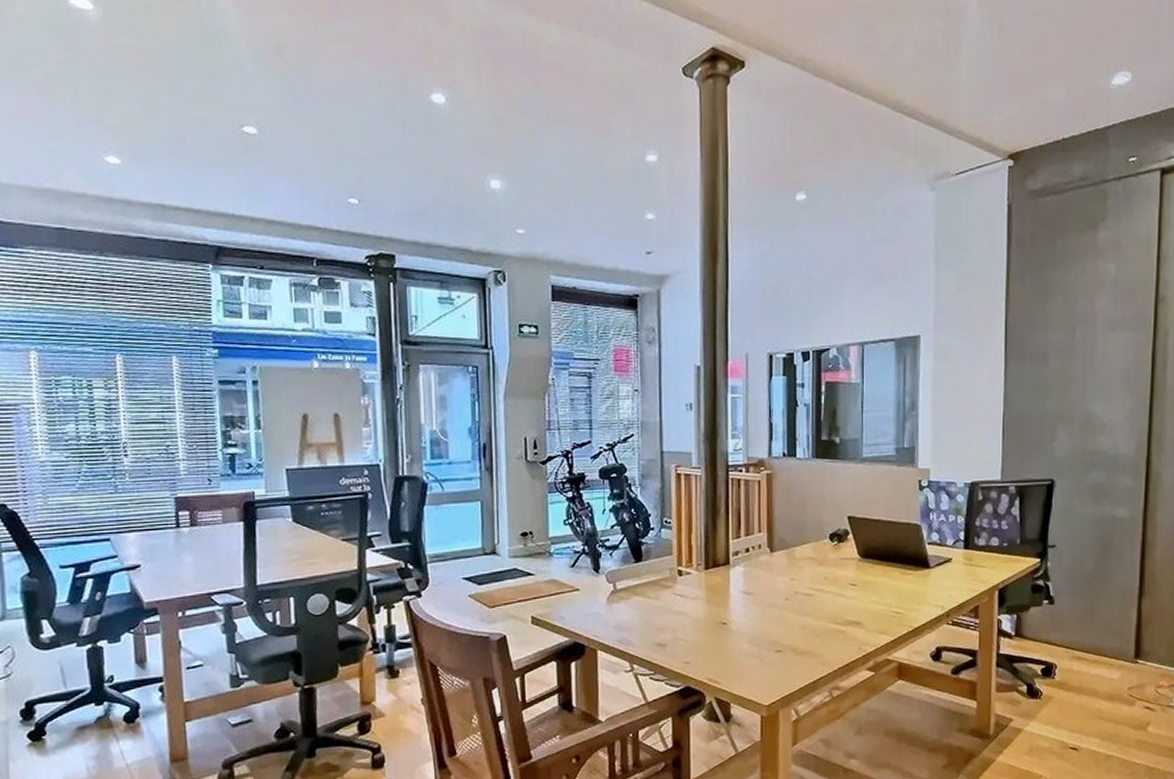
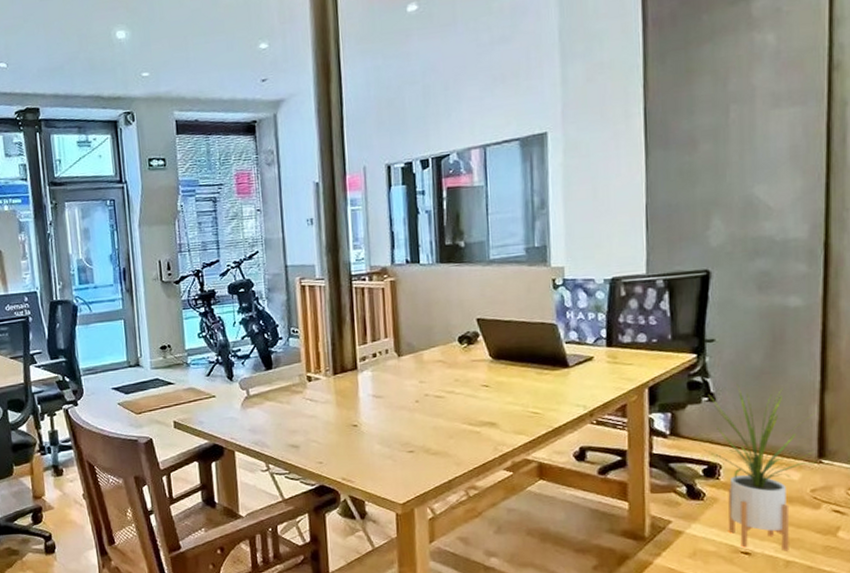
house plant: none [1039,589,1134,746] -> present [698,385,816,551]

